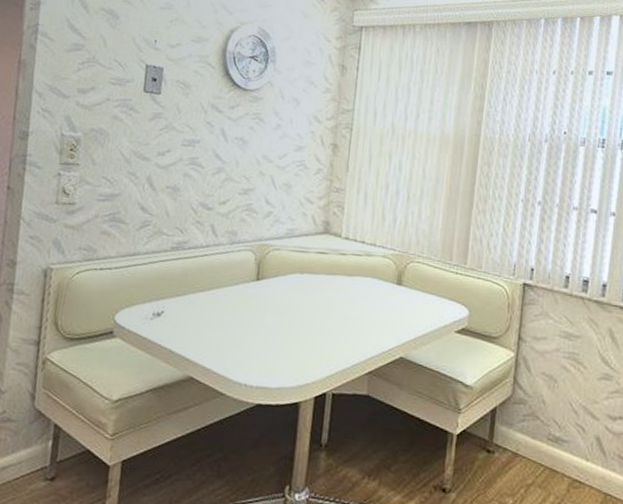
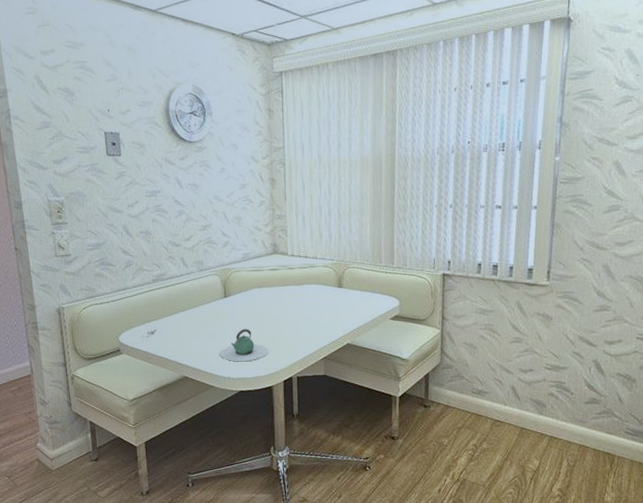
teapot: none [239,323,302,367] -> present [220,329,269,362]

